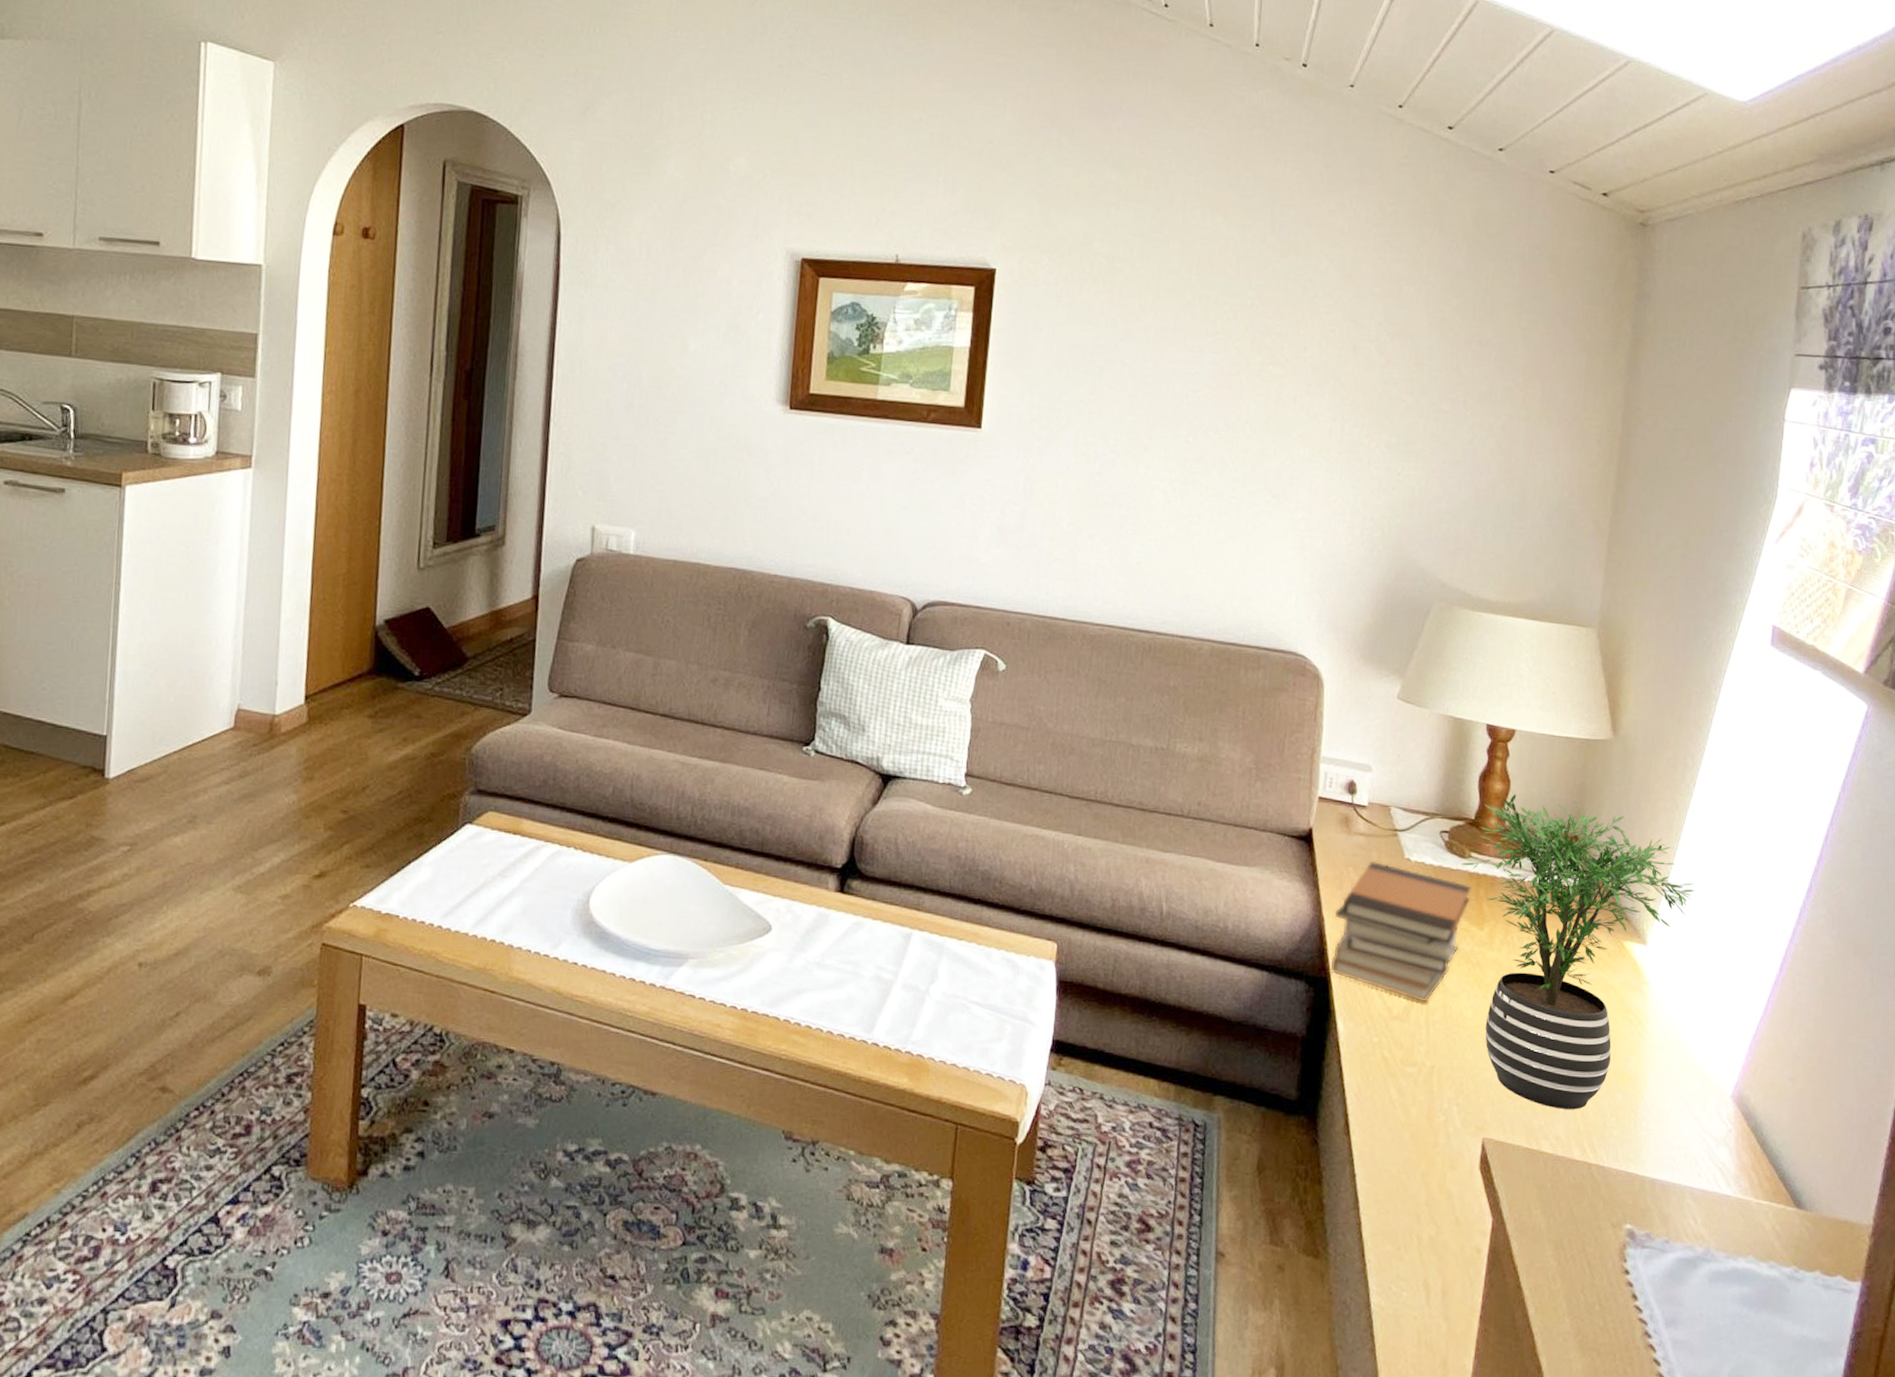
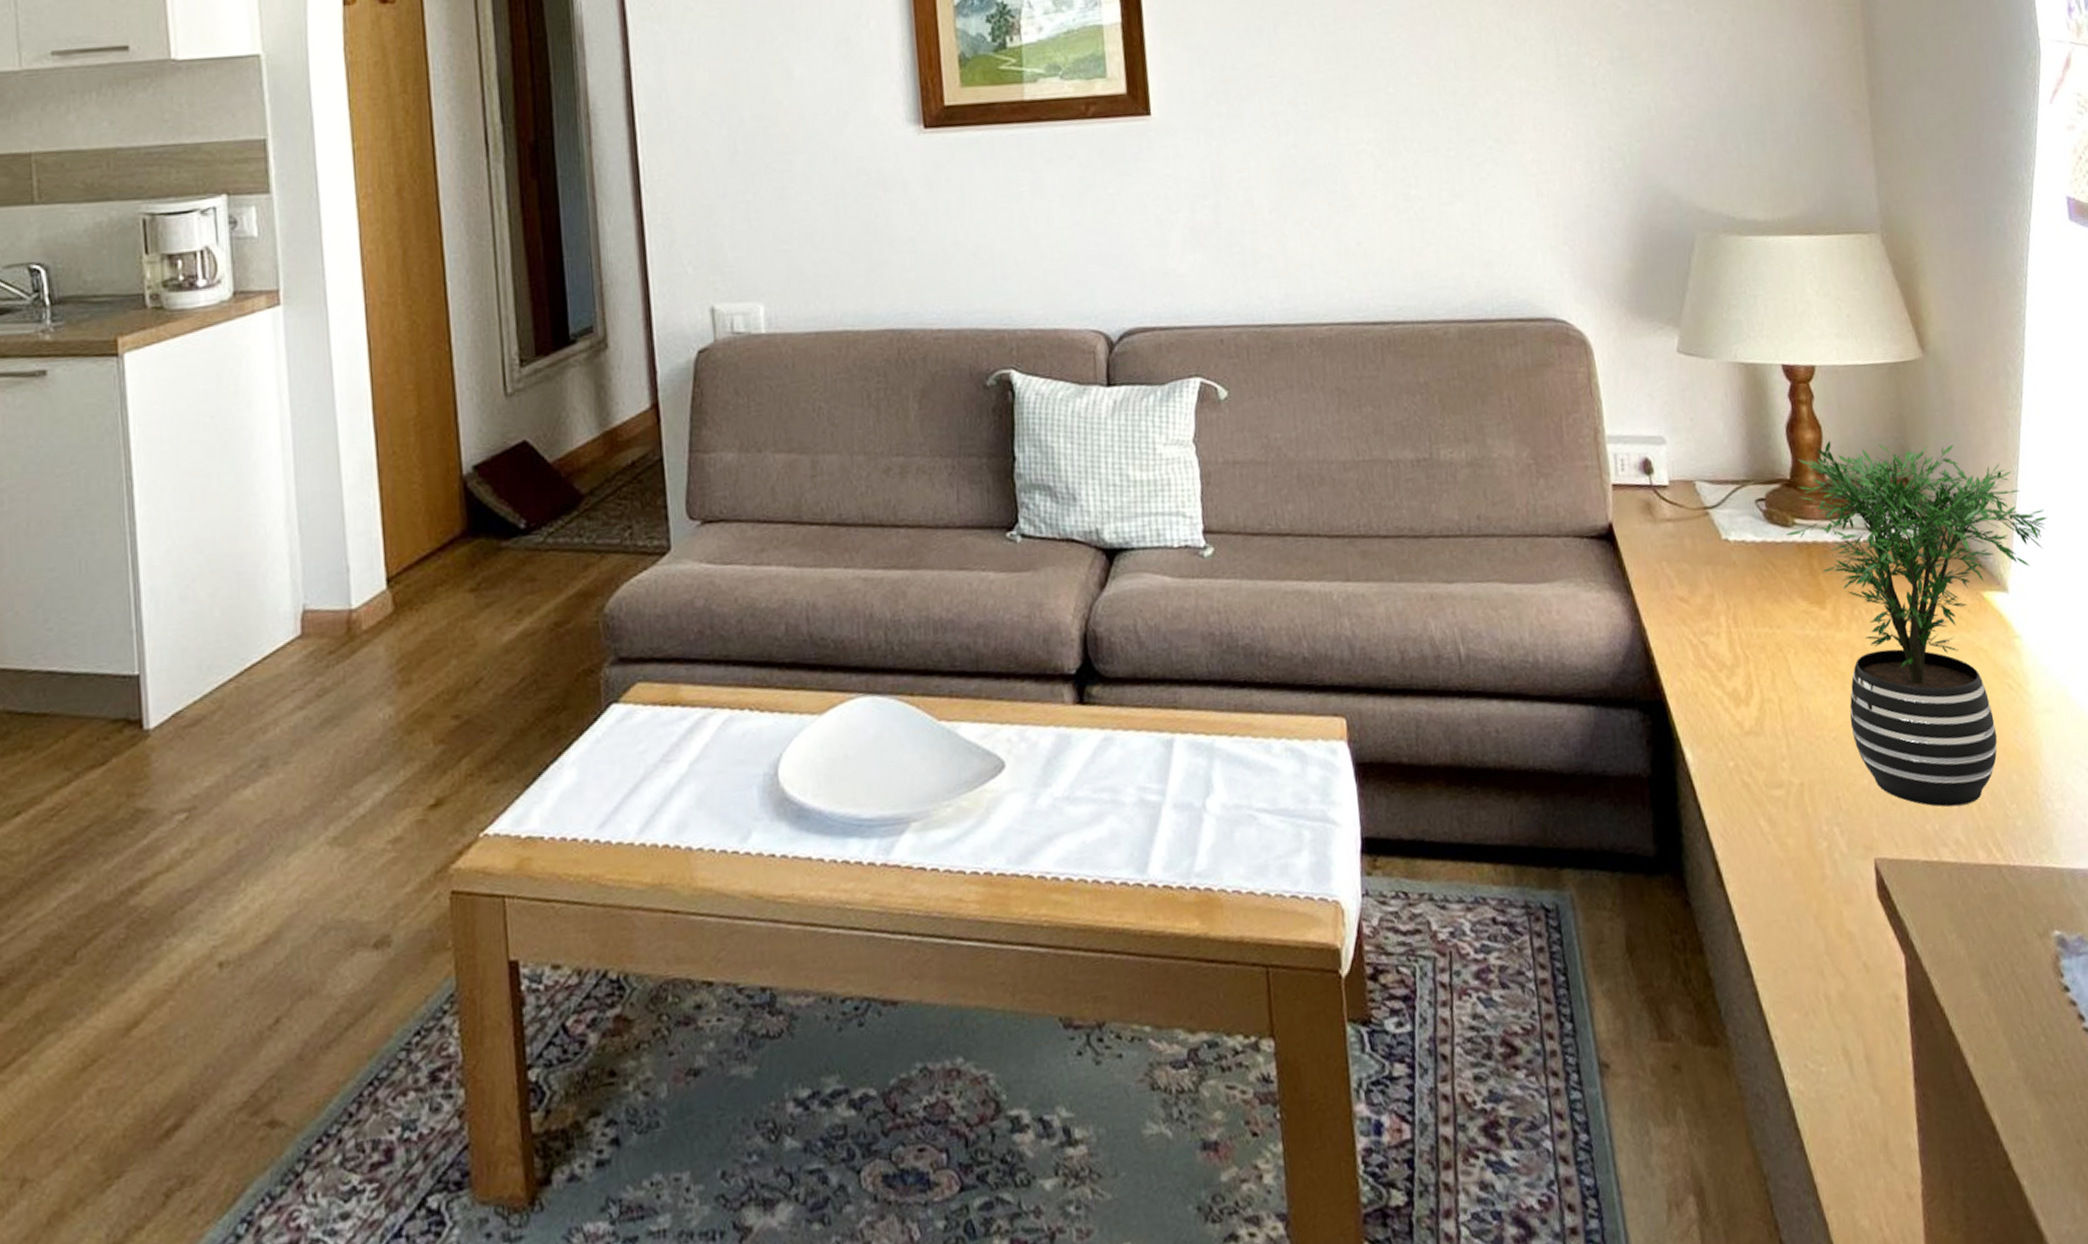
book stack: present [1330,861,1472,1003] -> none [1657,549,1805,709]

